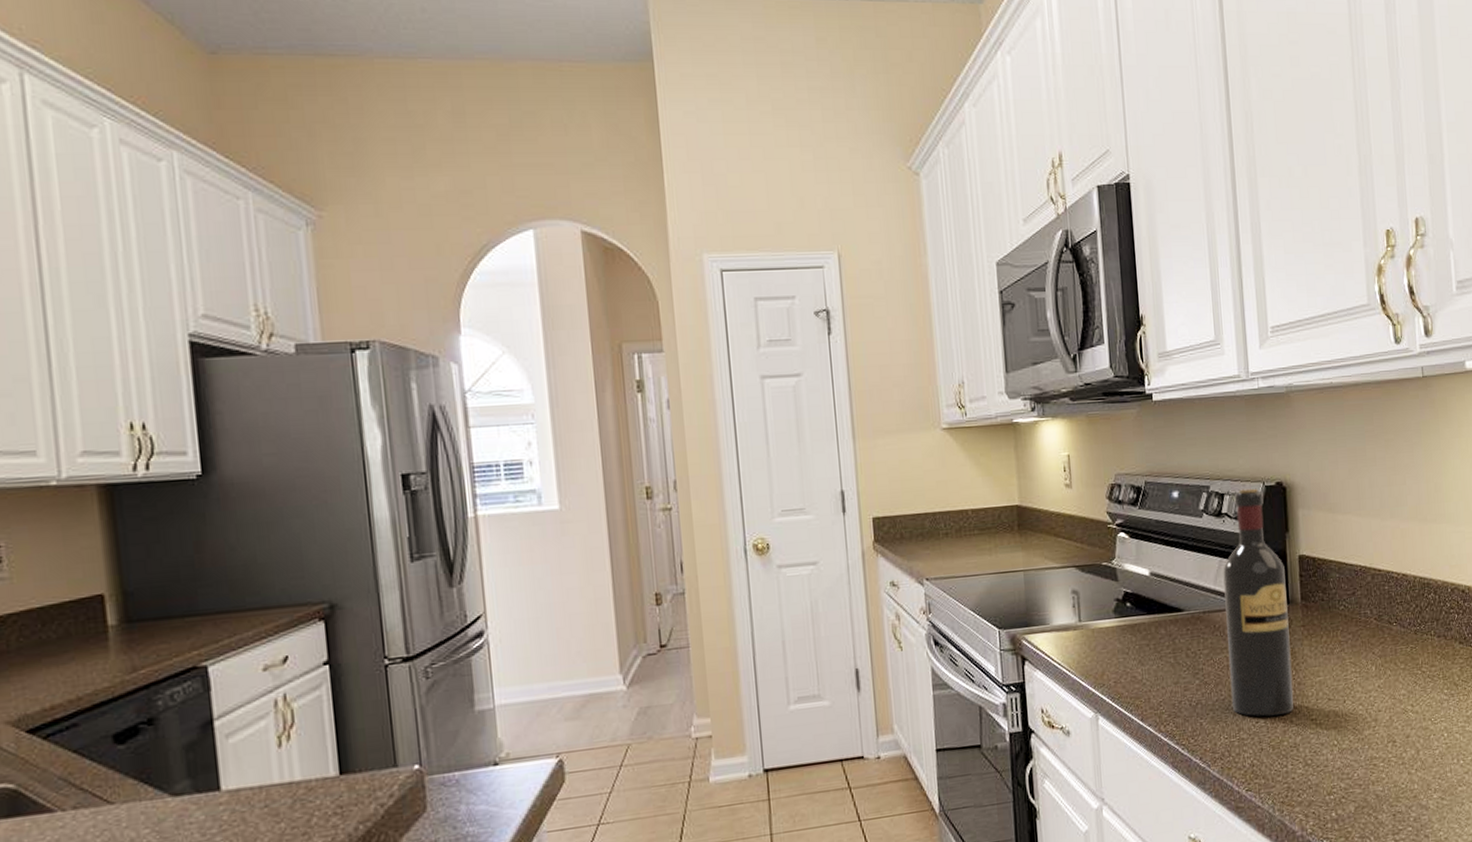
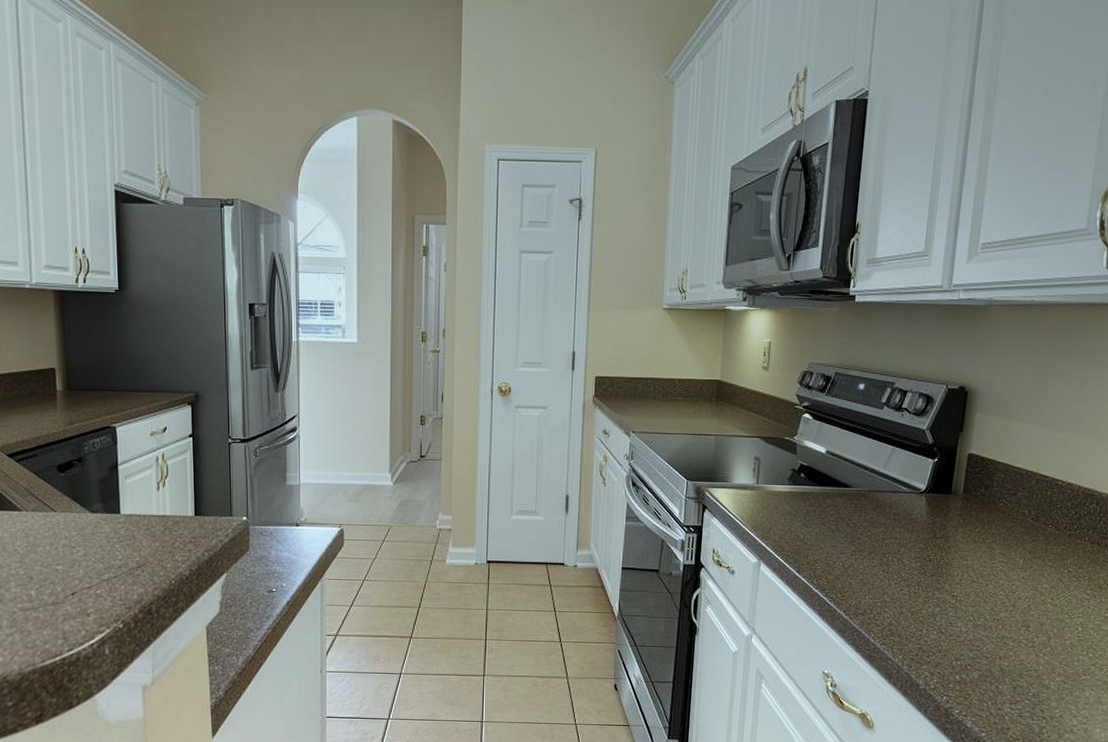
wine bottle: present [1223,488,1294,717] -> none [881,389,953,587]

